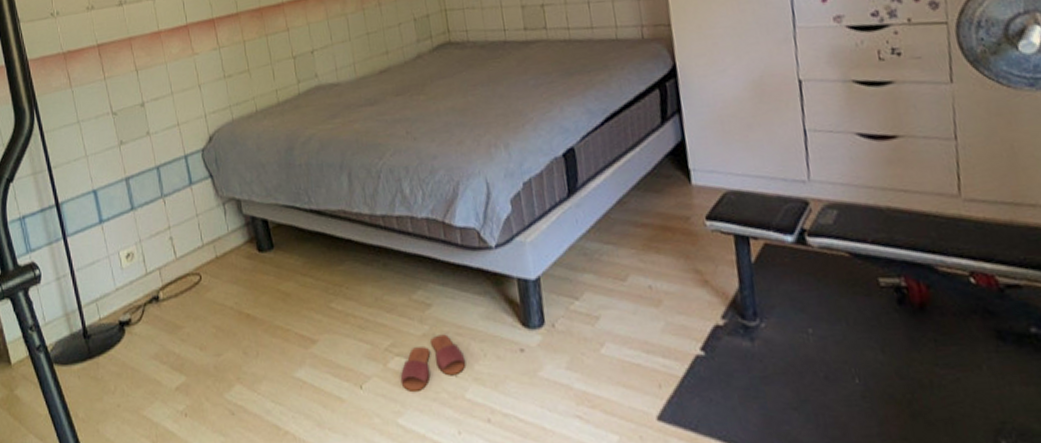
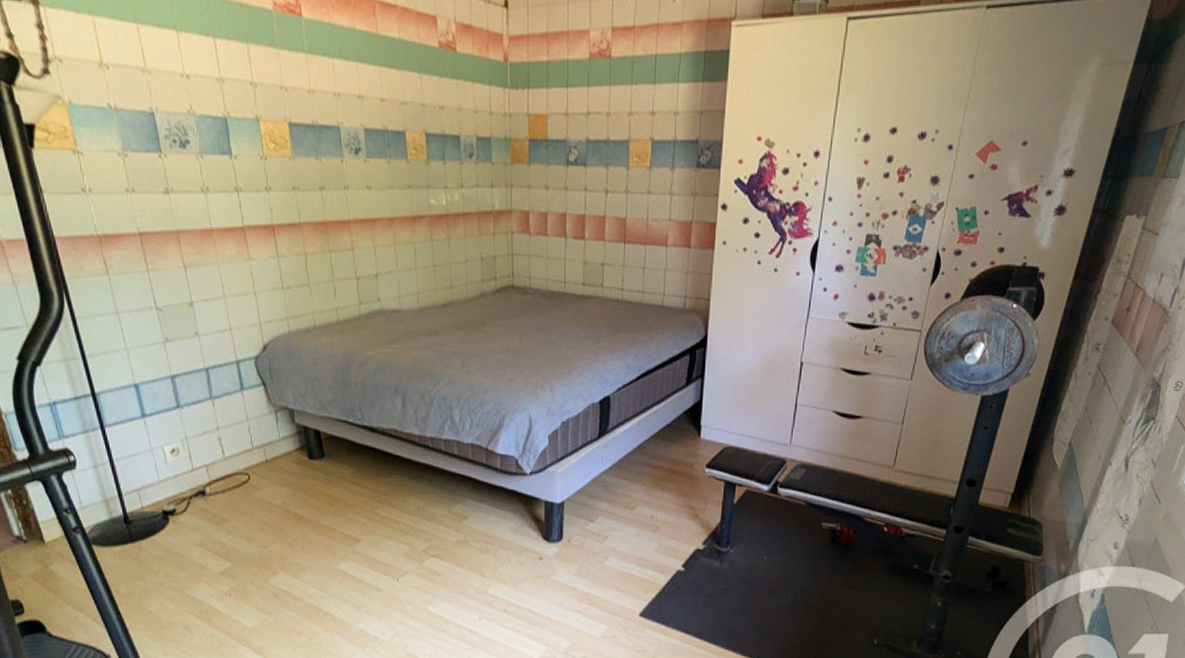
slippers: present [400,334,466,391] -> none [433,542,492,586]

